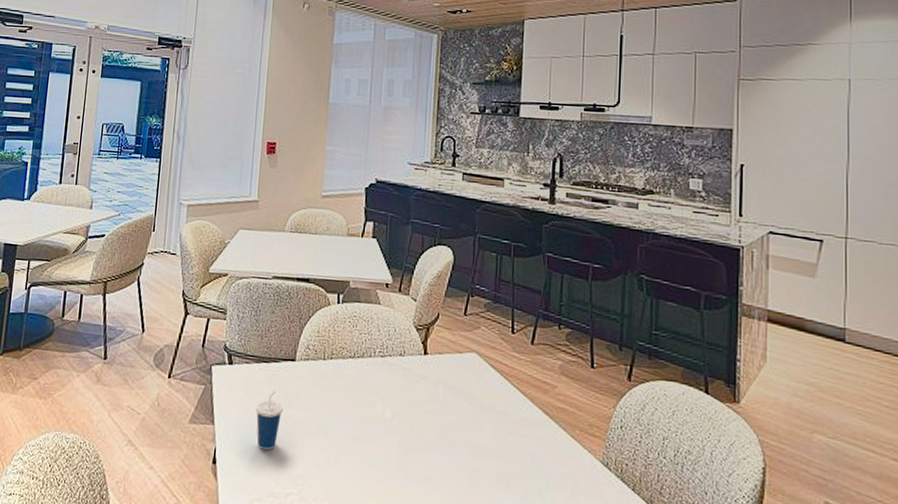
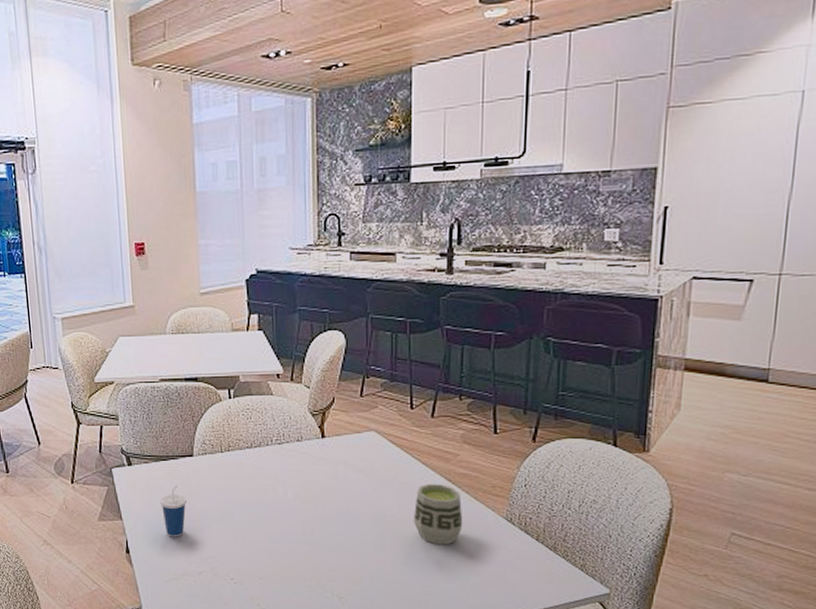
cup: none [509,414,560,488] -> present [413,483,463,545]

